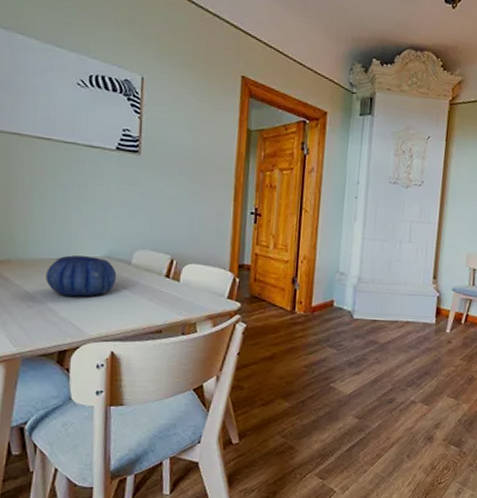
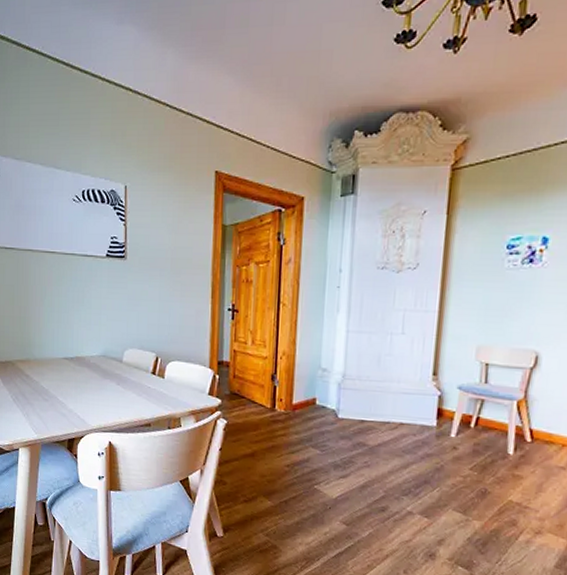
decorative bowl: present [46,255,117,297] -> none [56,355,111,392]

